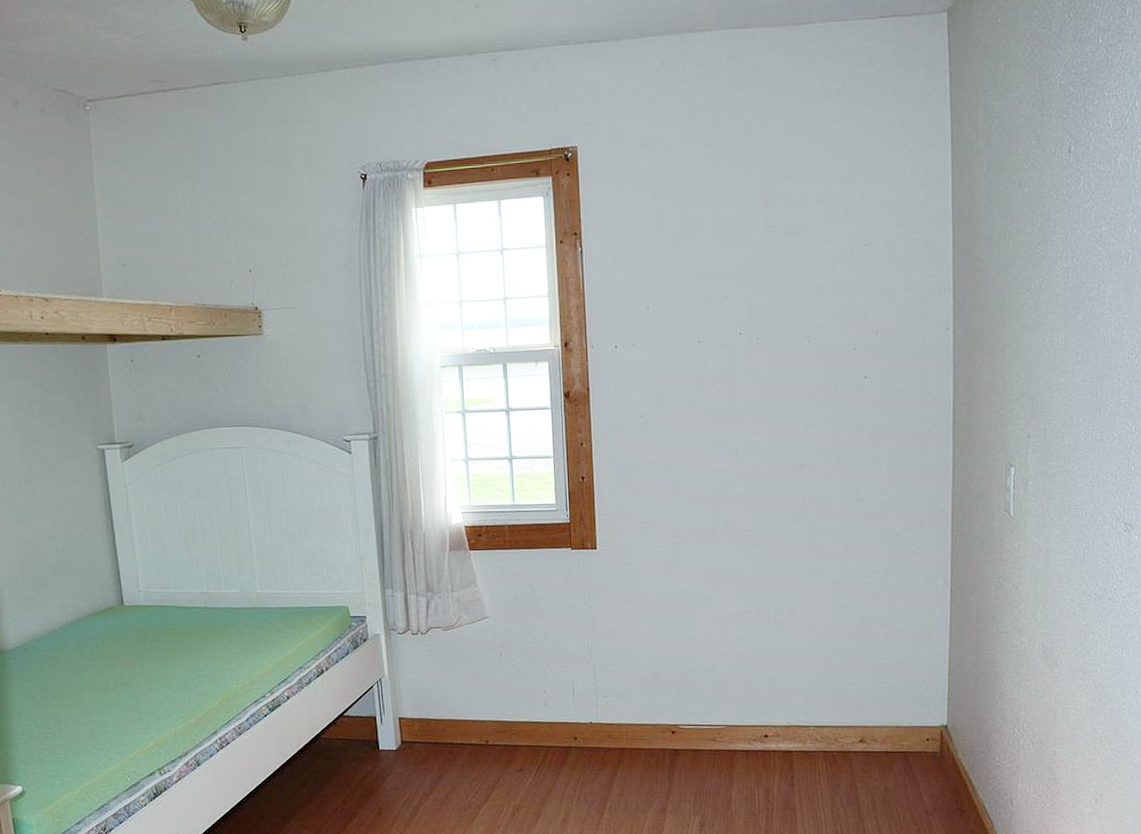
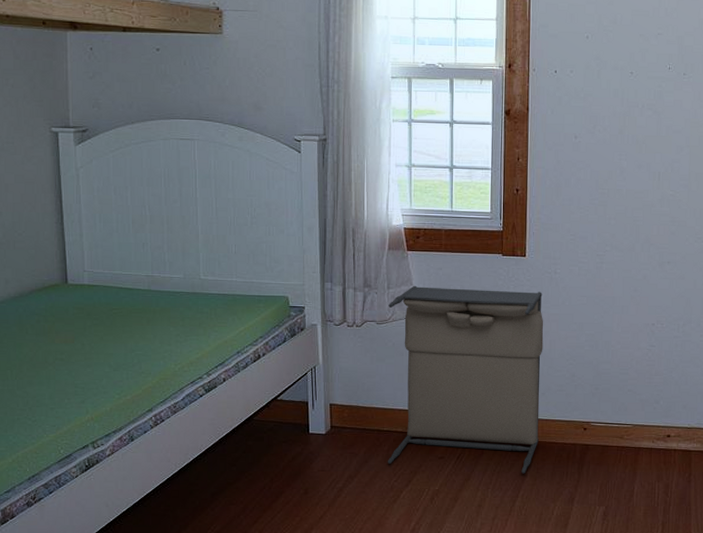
laundry hamper: none [453,586,624,784] -> present [387,285,544,474]

